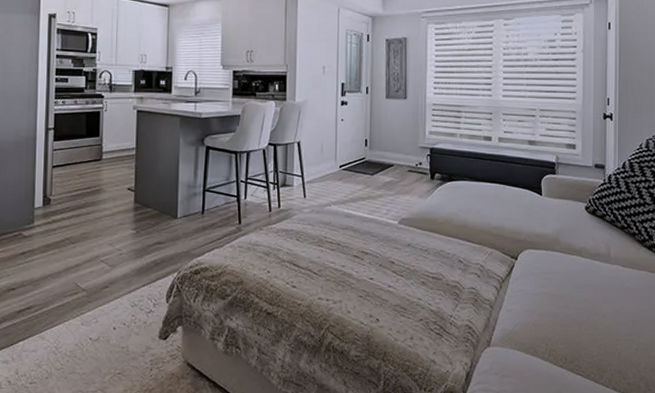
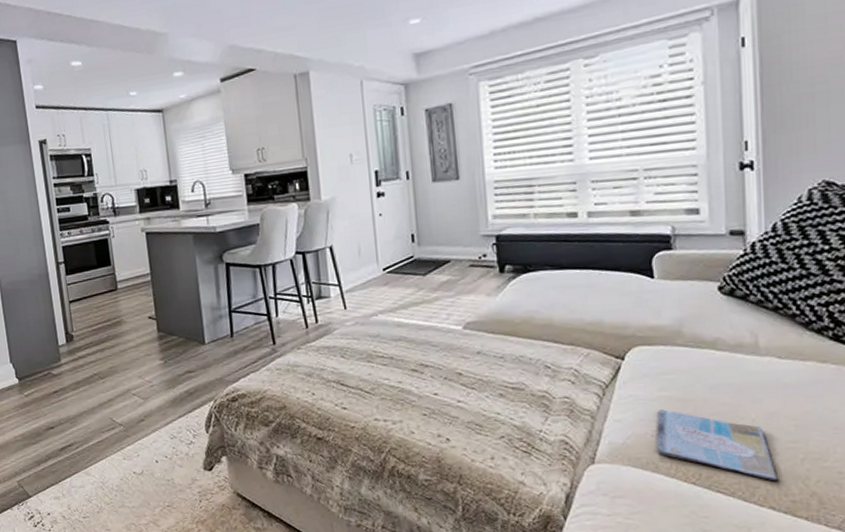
book: none [536,303,620,365] -> present [656,409,779,480]

